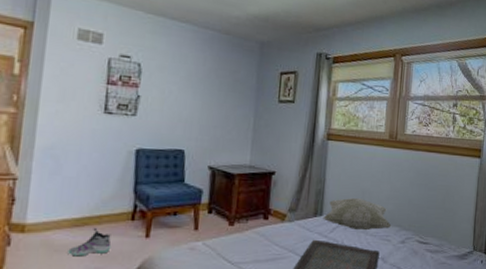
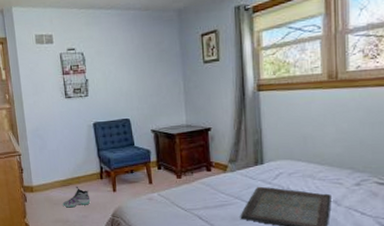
decorative pillow: present [323,198,392,231] -> none [264,144,342,175]

